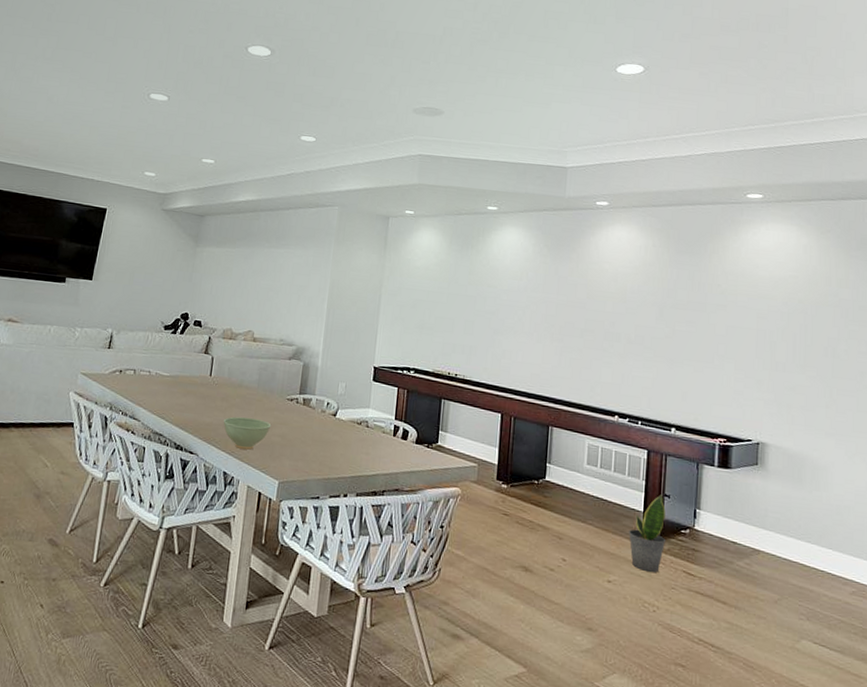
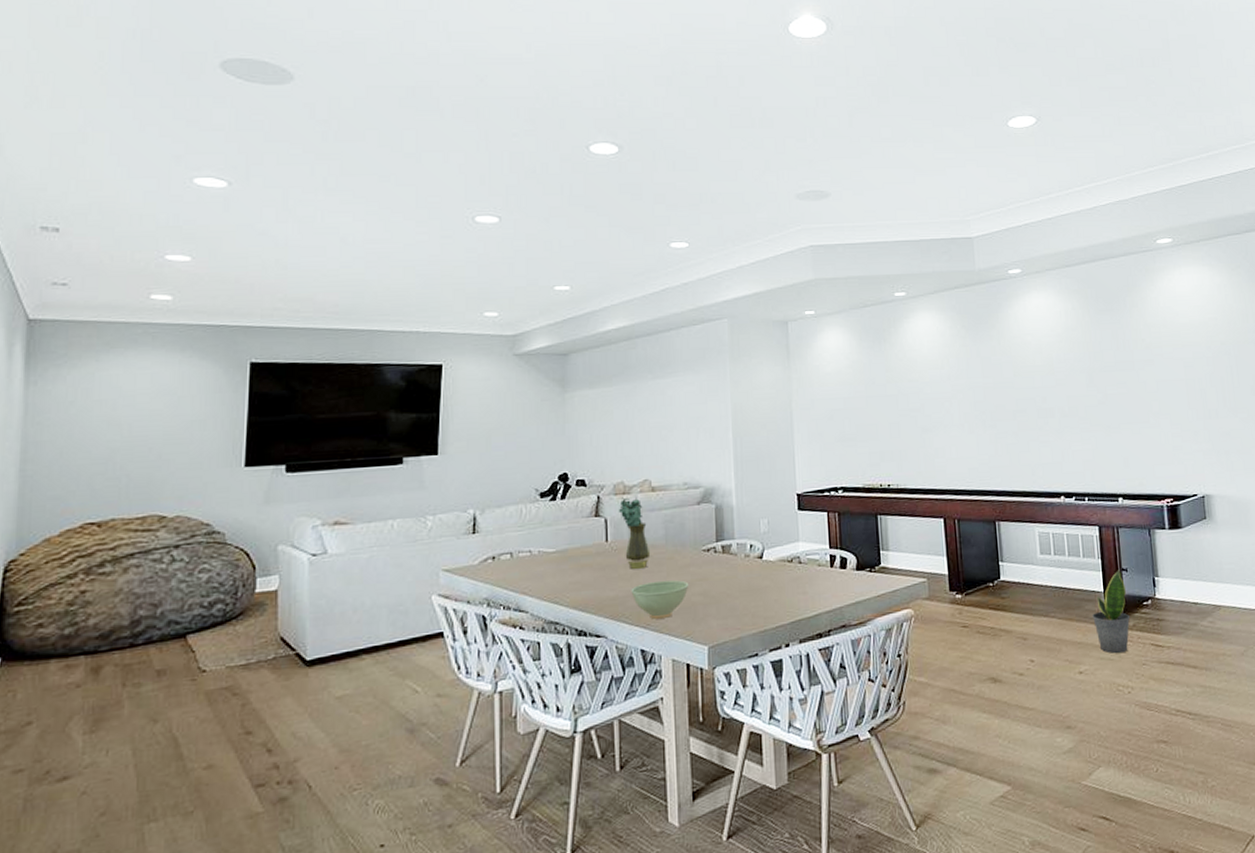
vase: none [223,340,245,404] -> present [618,496,651,569]

